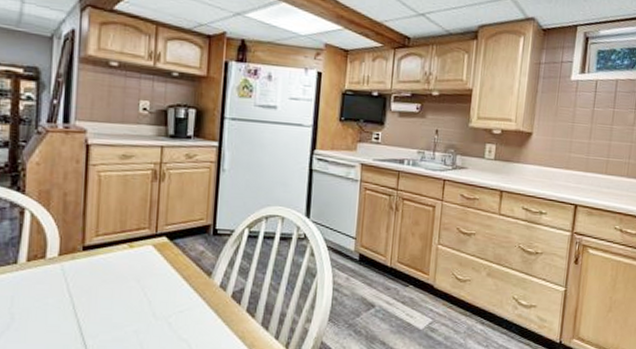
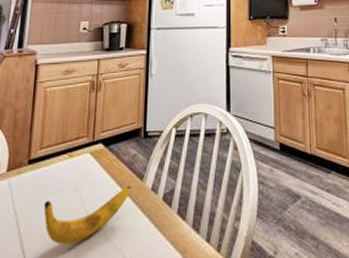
banana: none [102,280,197,331] -> present [44,185,131,245]

